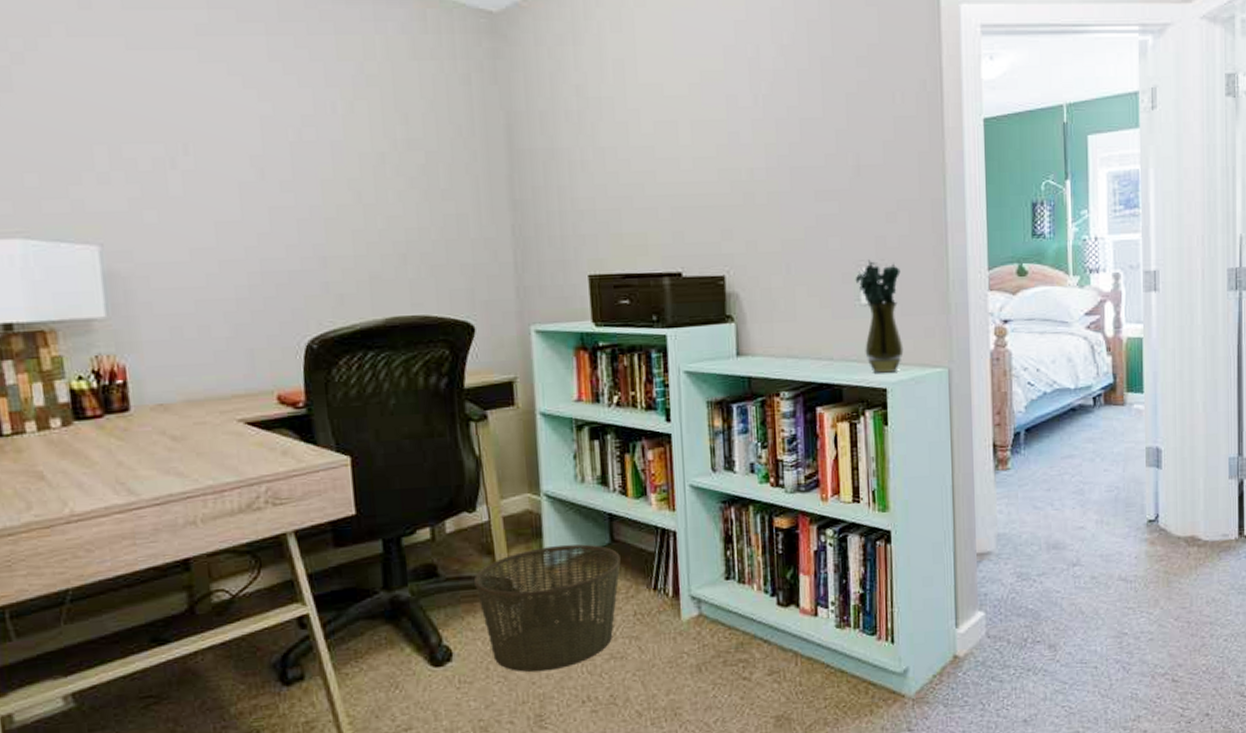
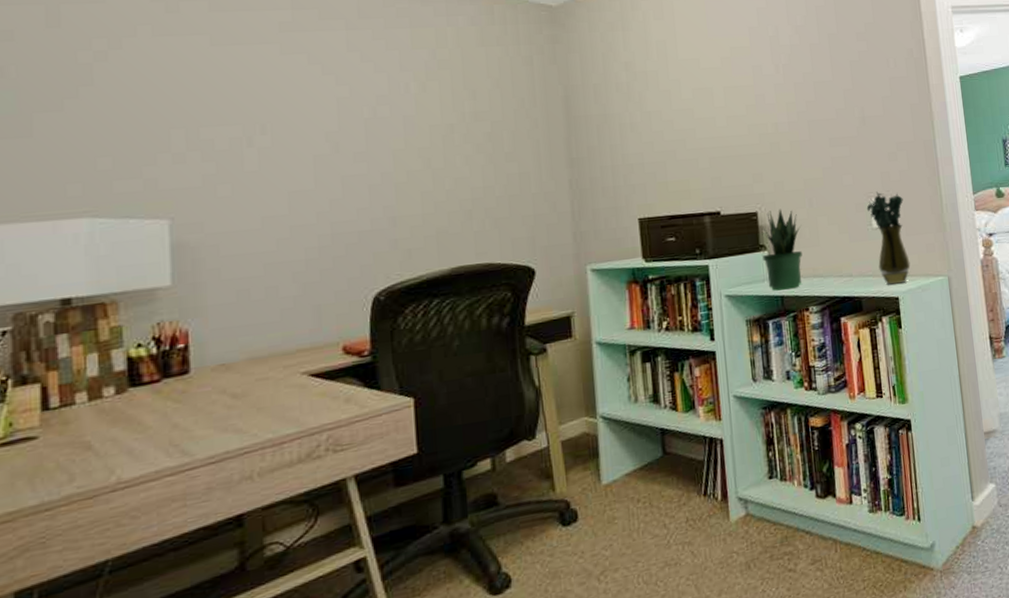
basket: present [473,544,621,672] -> none [532,459,673,590]
planter: none [728,273,776,371] -> present [761,208,802,291]

